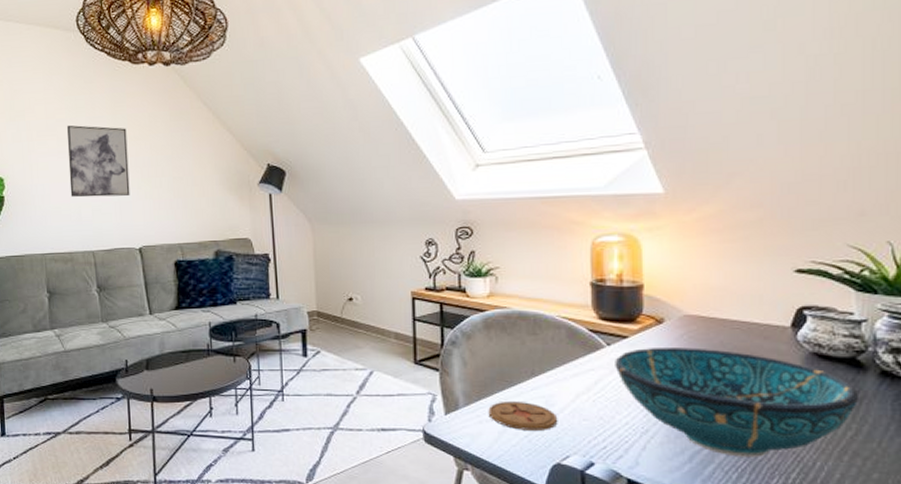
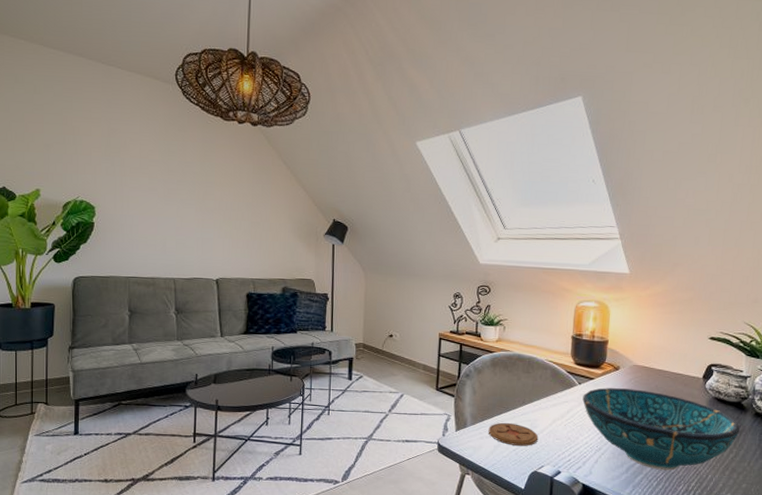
wall art: present [67,125,130,198] -> none [157,166,214,233]

